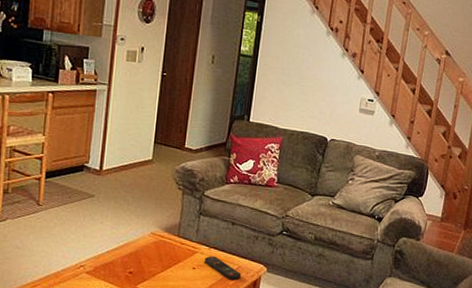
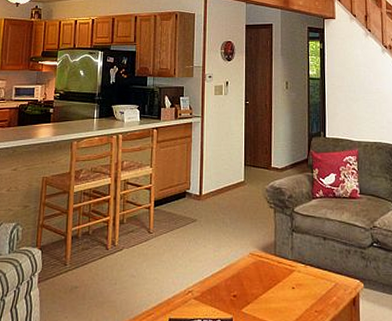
remote control: present [204,256,242,280] -> none [302,273,340,299]

